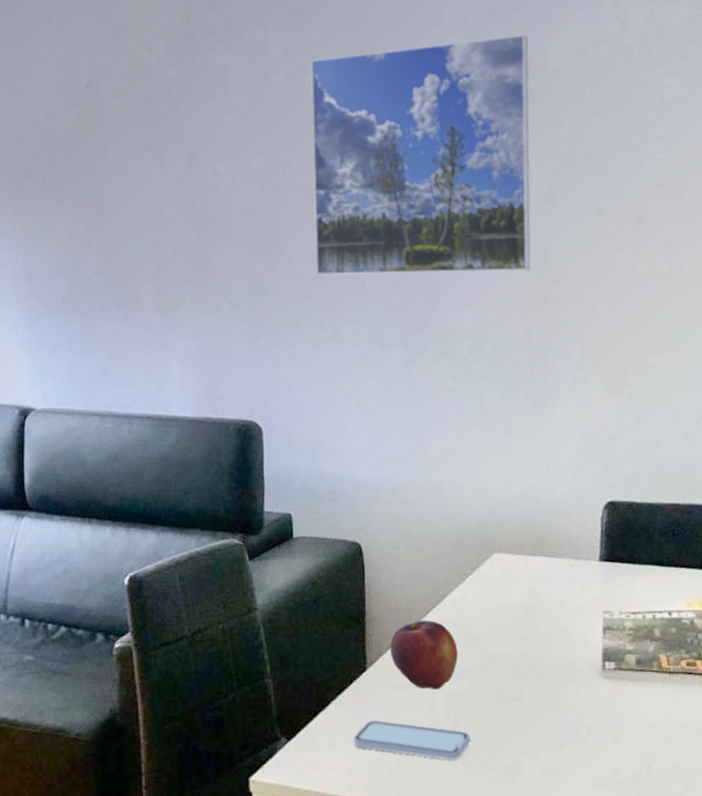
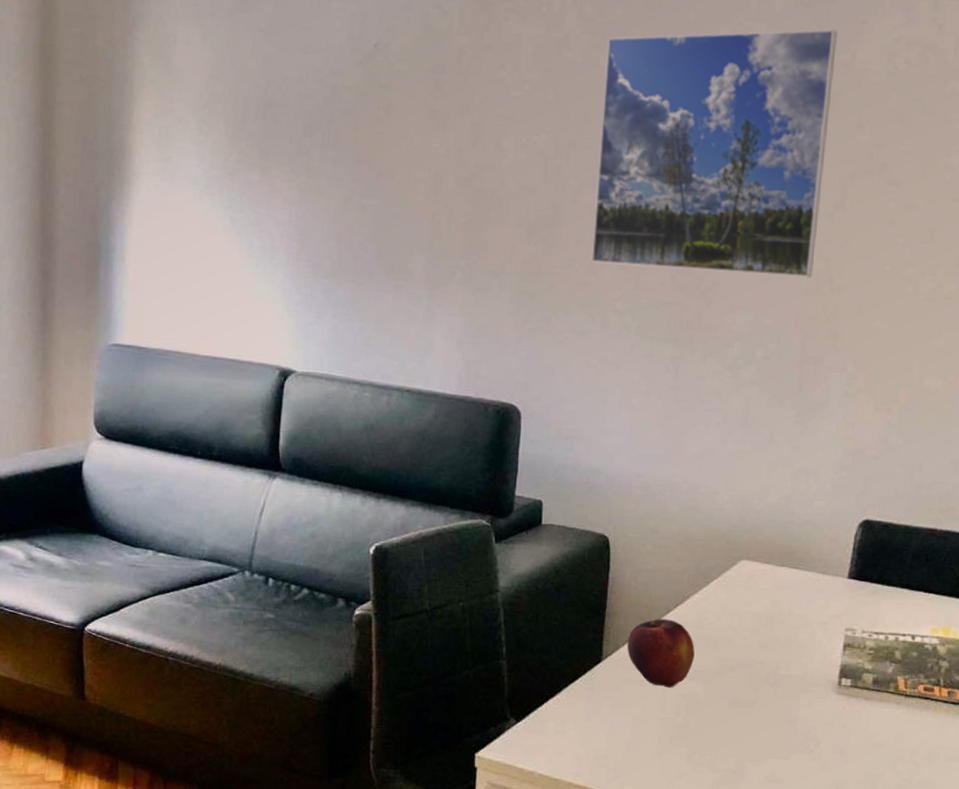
smartphone: present [353,719,470,761] -> none [581,710,698,758]

